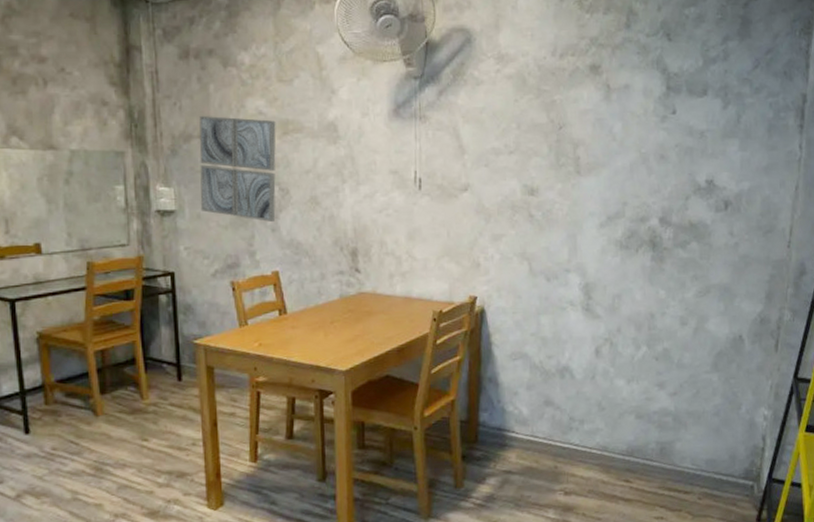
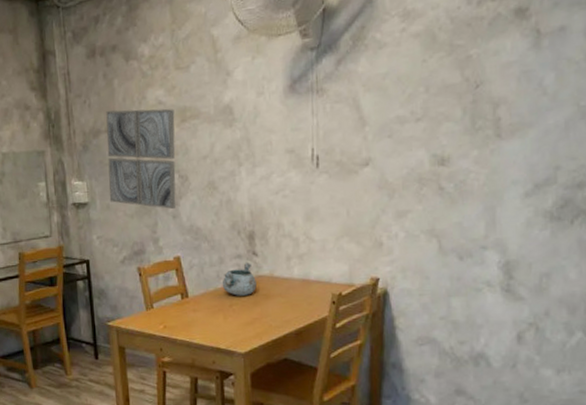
decorative bowl: none [323,278,359,313] -> present [222,262,257,296]

